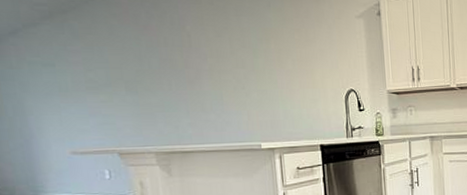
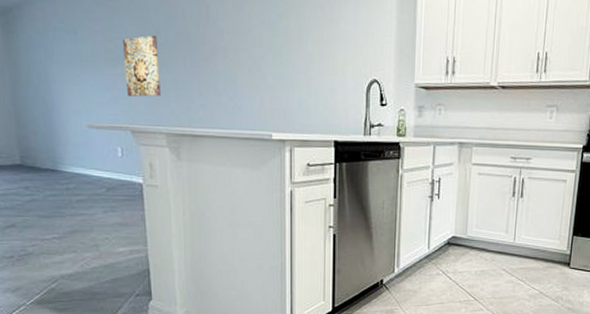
wall art: none [105,64,147,121] -> present [123,35,161,97]

